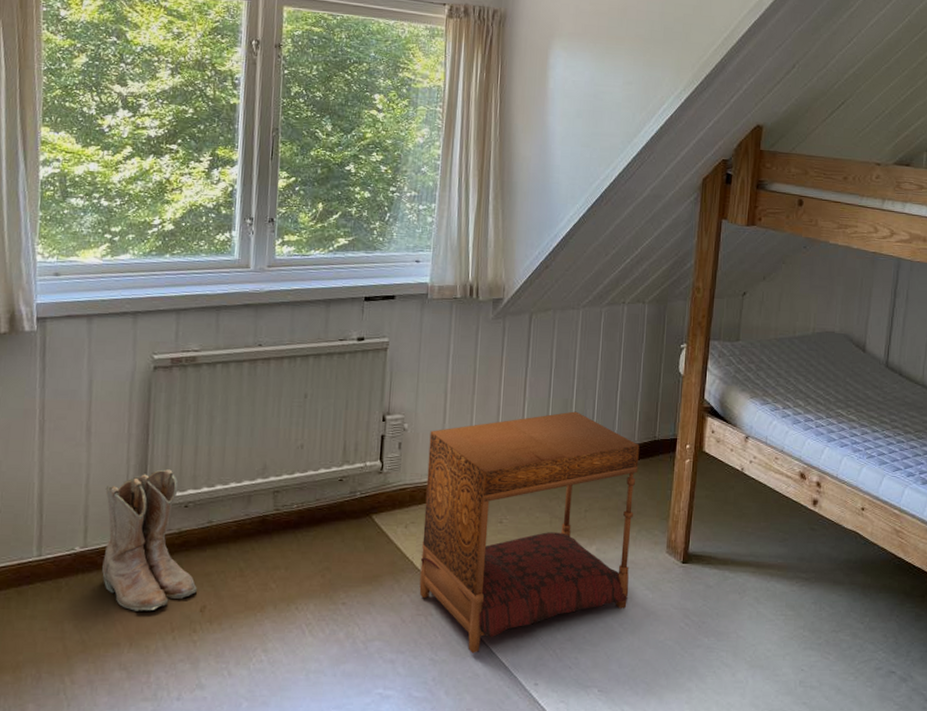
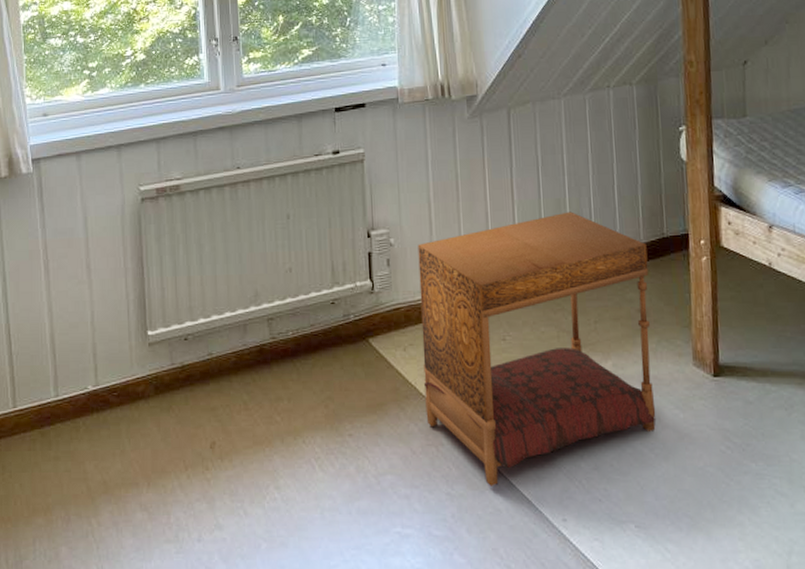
boots: present [102,469,197,611] -> none [109,302,205,450]

